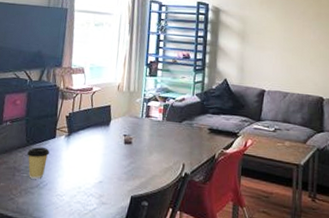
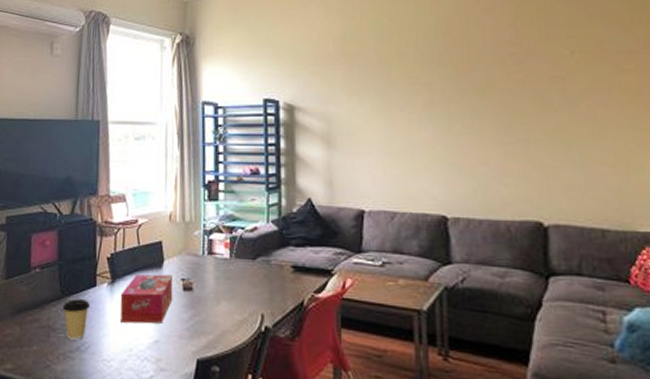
tissue box: none [73,130,117,168] -> present [120,274,173,324]

